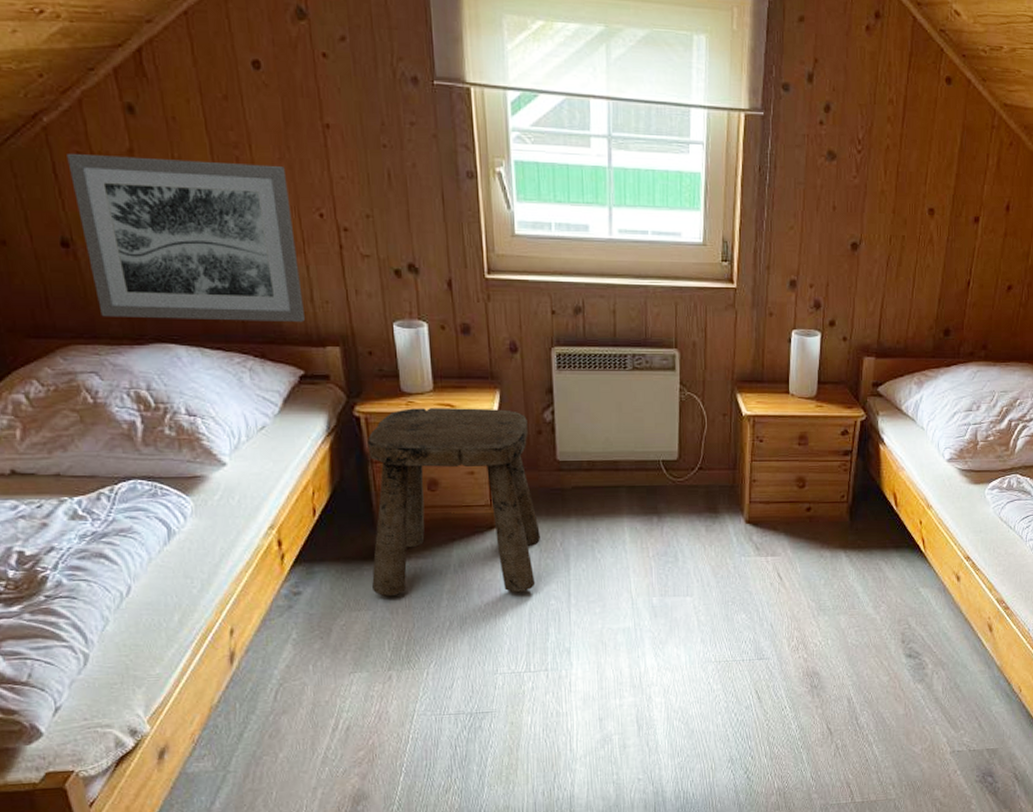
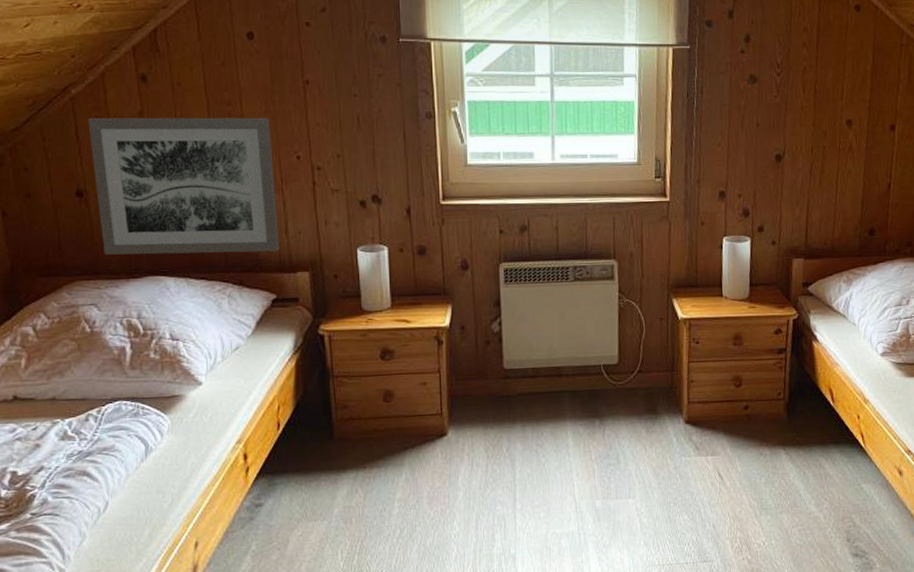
stool: present [367,408,540,596] -> none [329,322,487,505]

